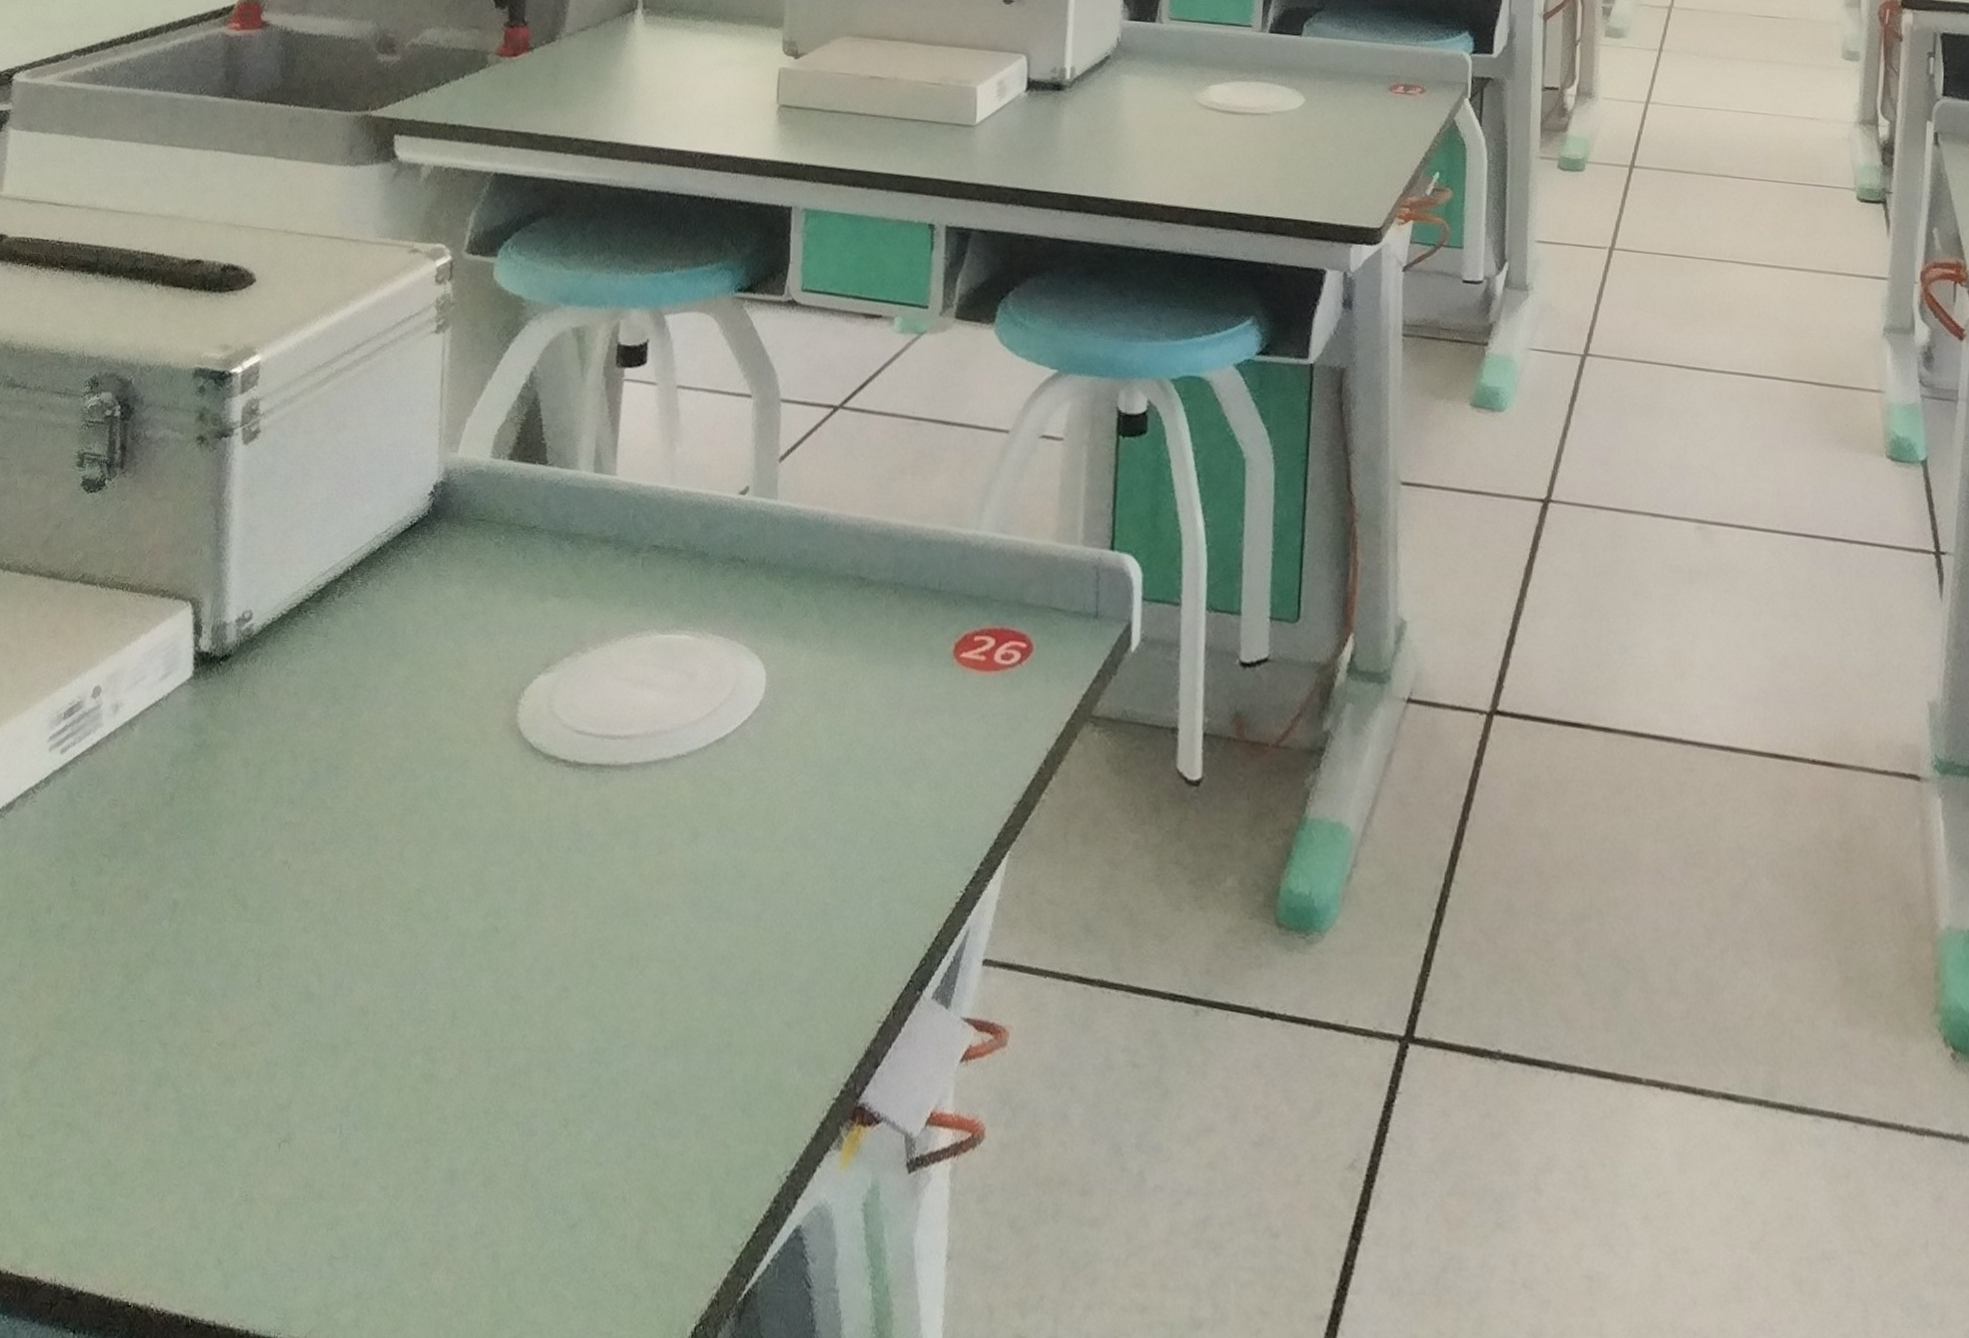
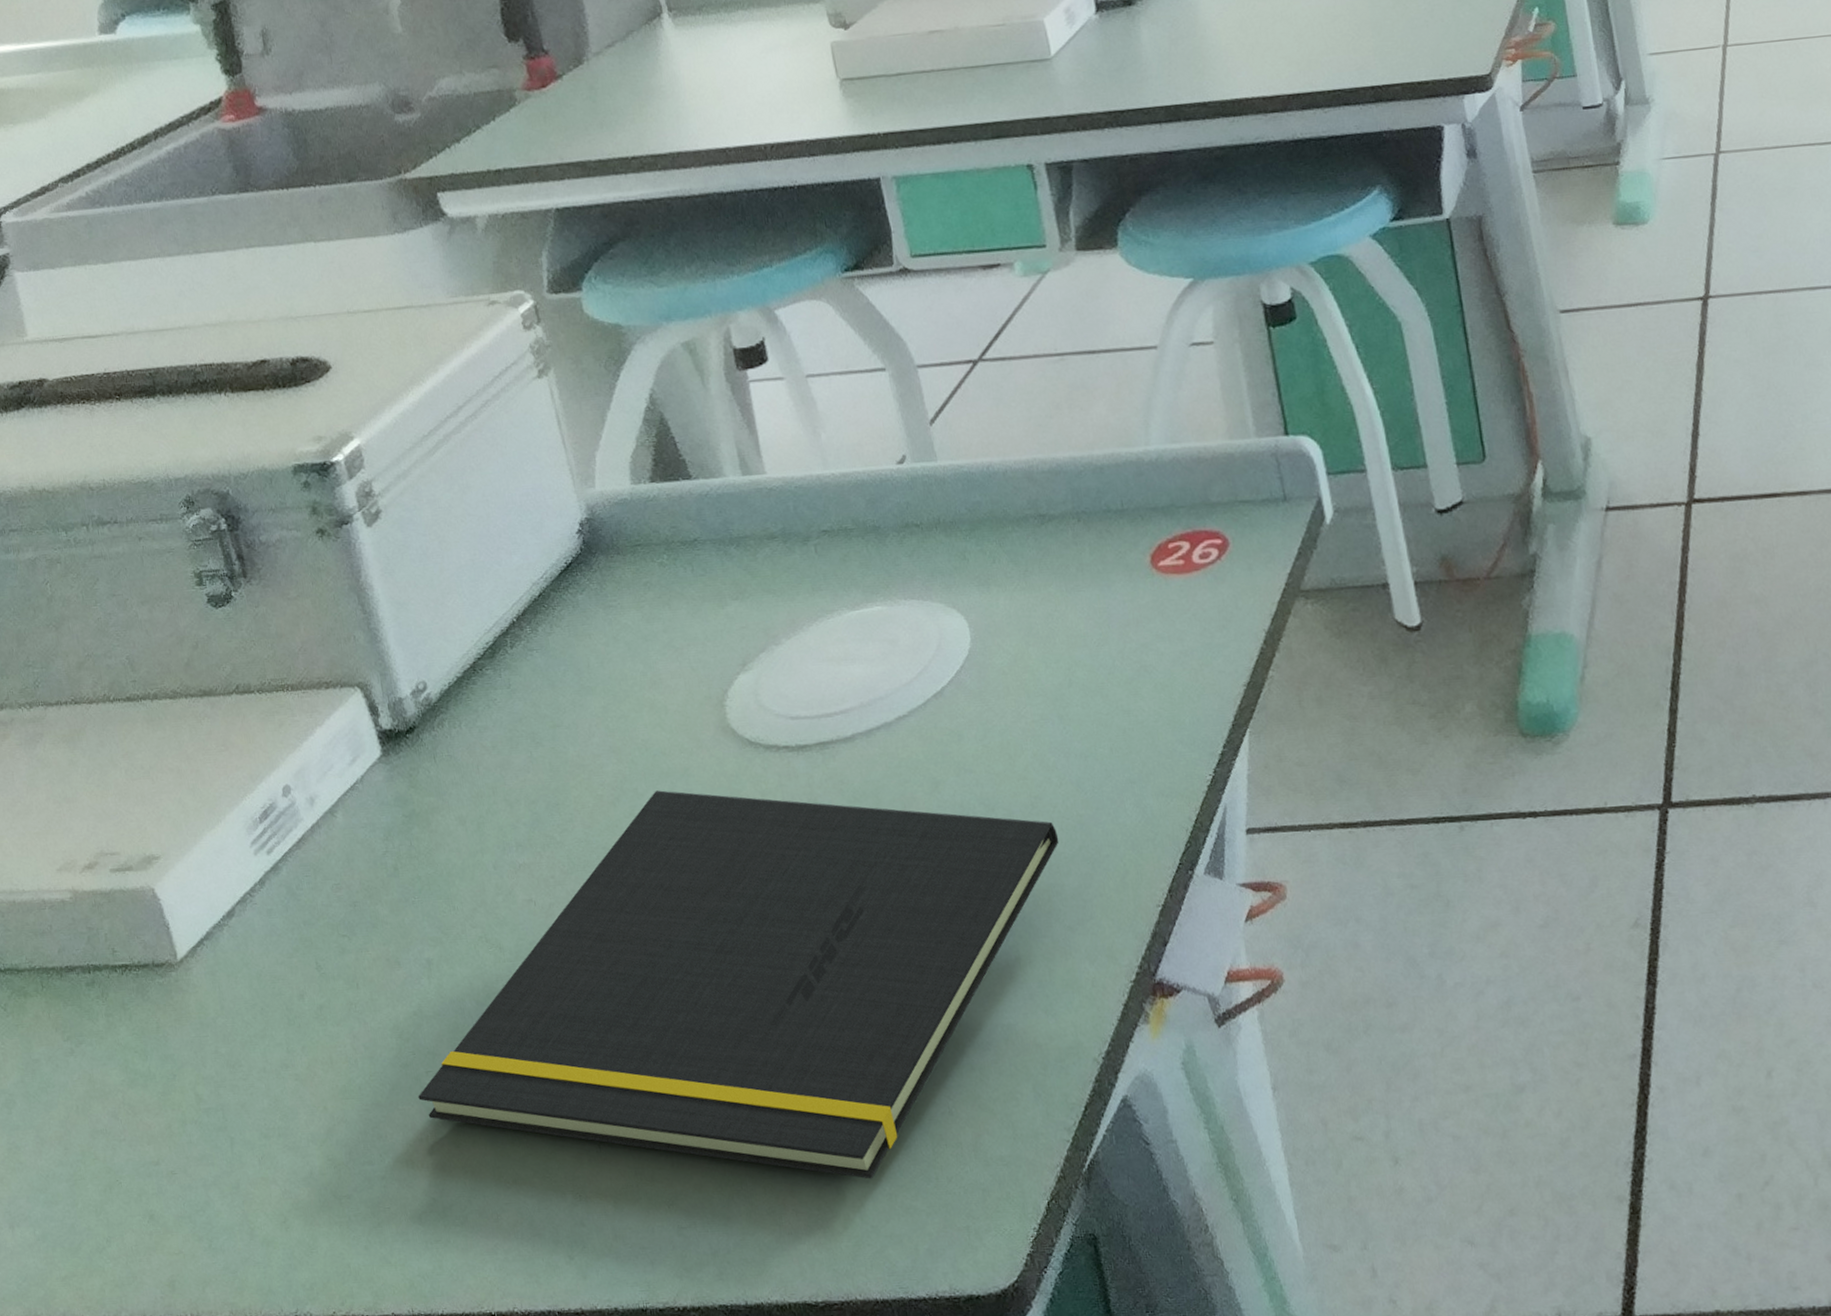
notepad: none [125,776,800,1253] -> present [418,790,1059,1179]

